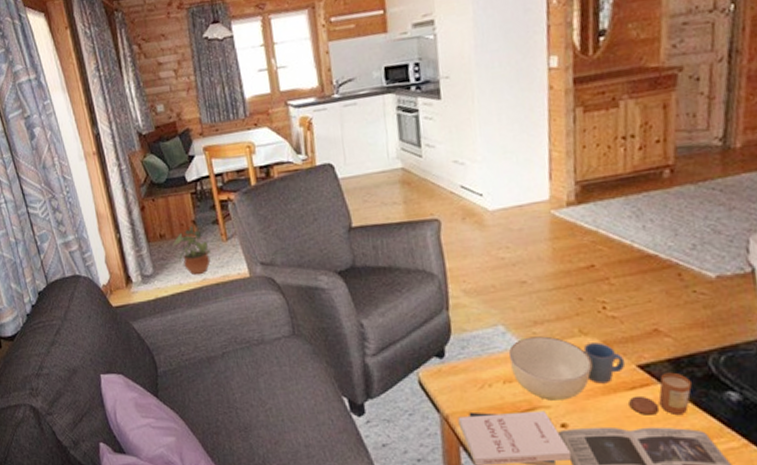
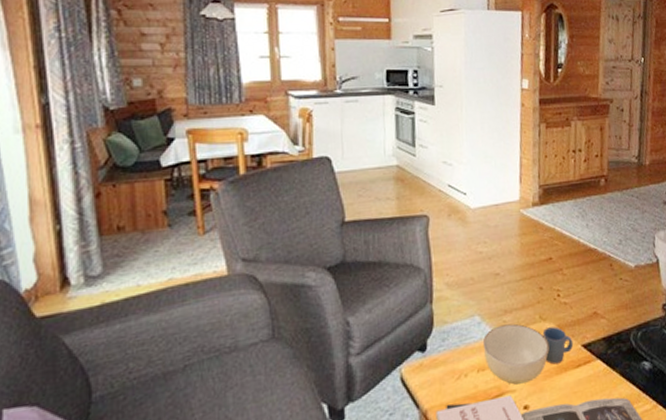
potted plant: present [172,225,211,276] -> none [133,216,183,275]
candle: present [629,372,692,415] -> none [576,349,620,390]

